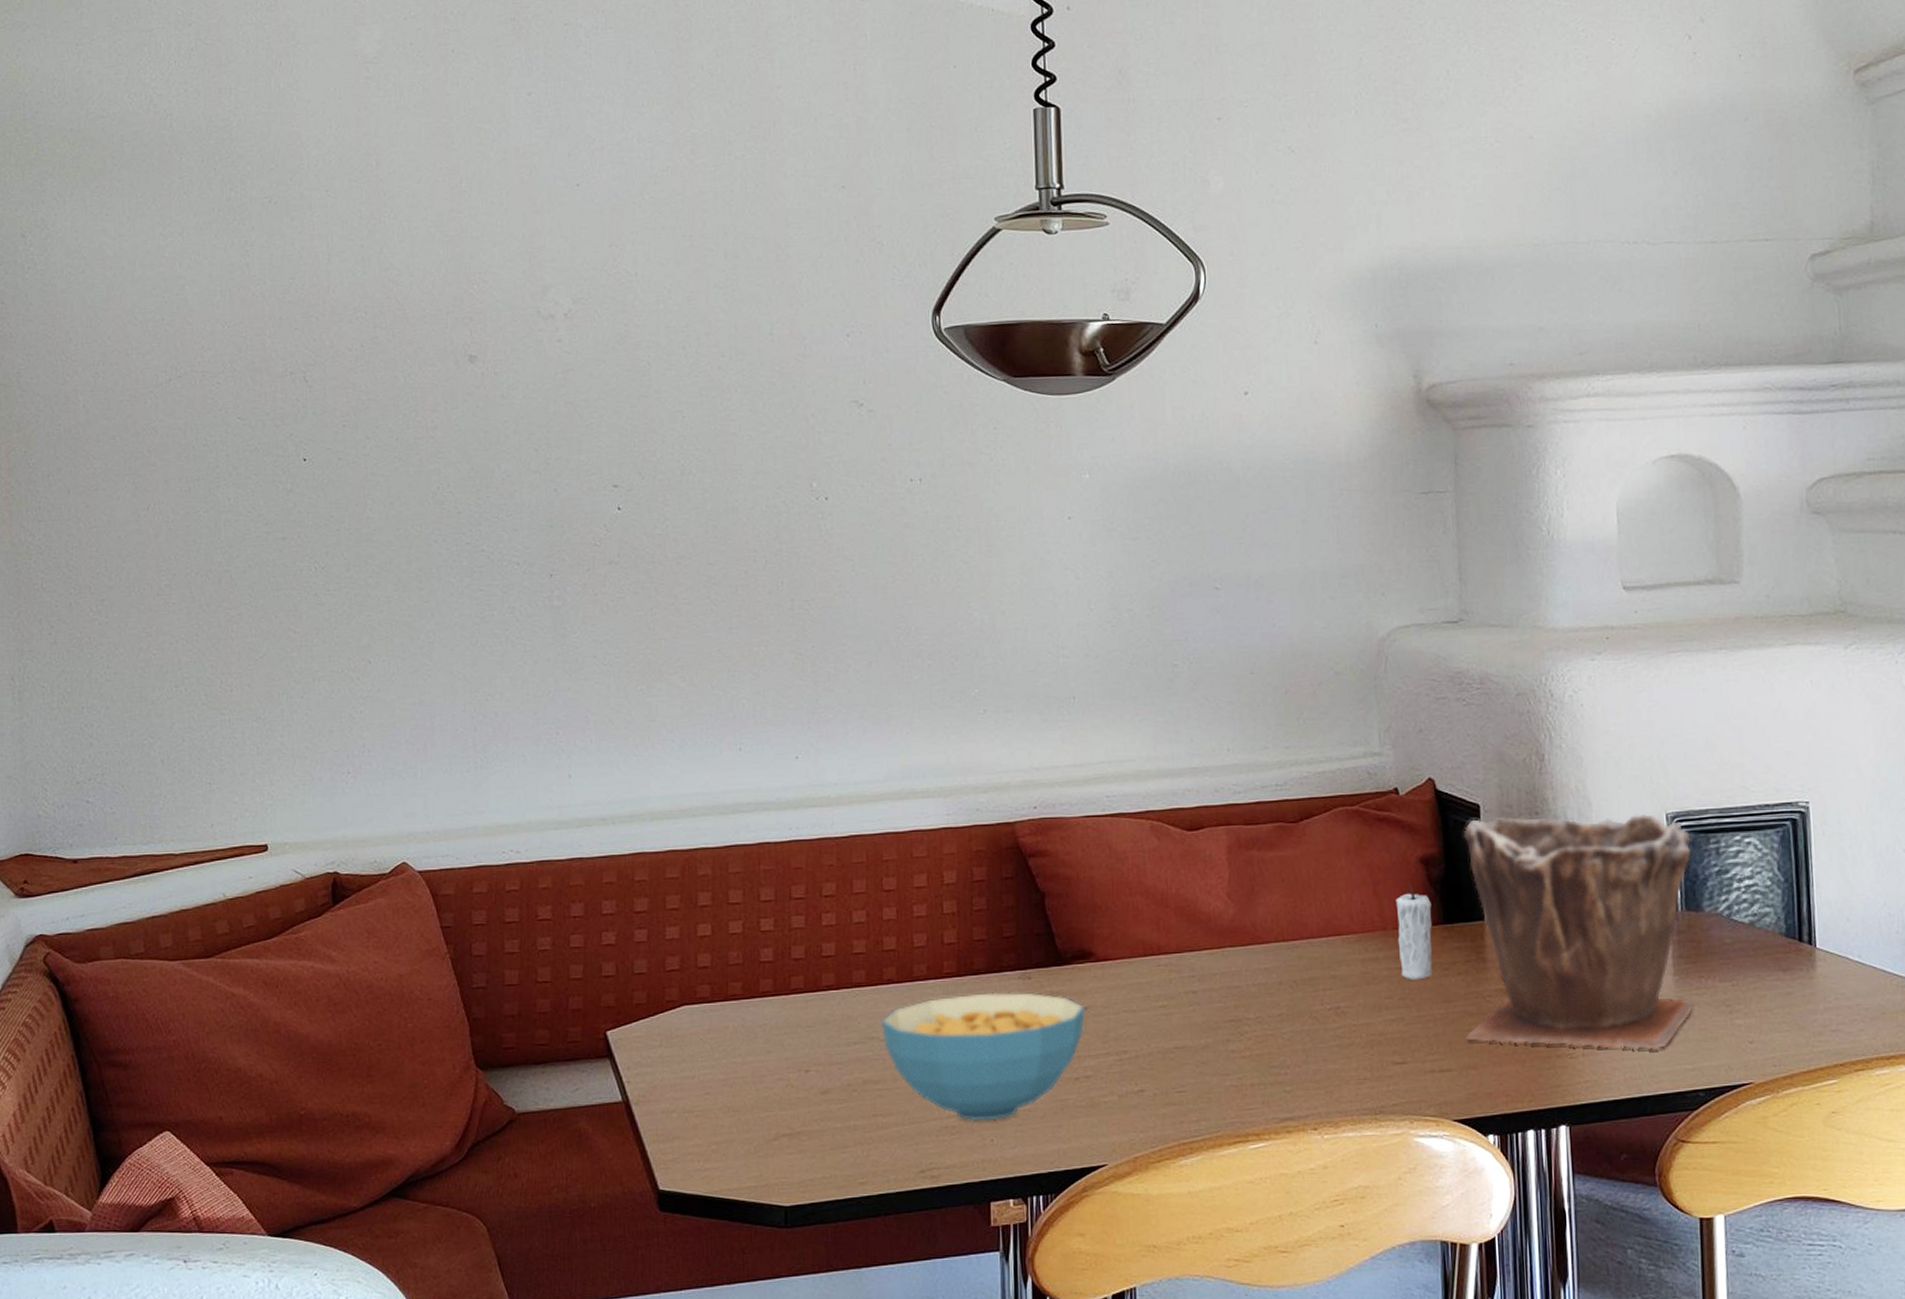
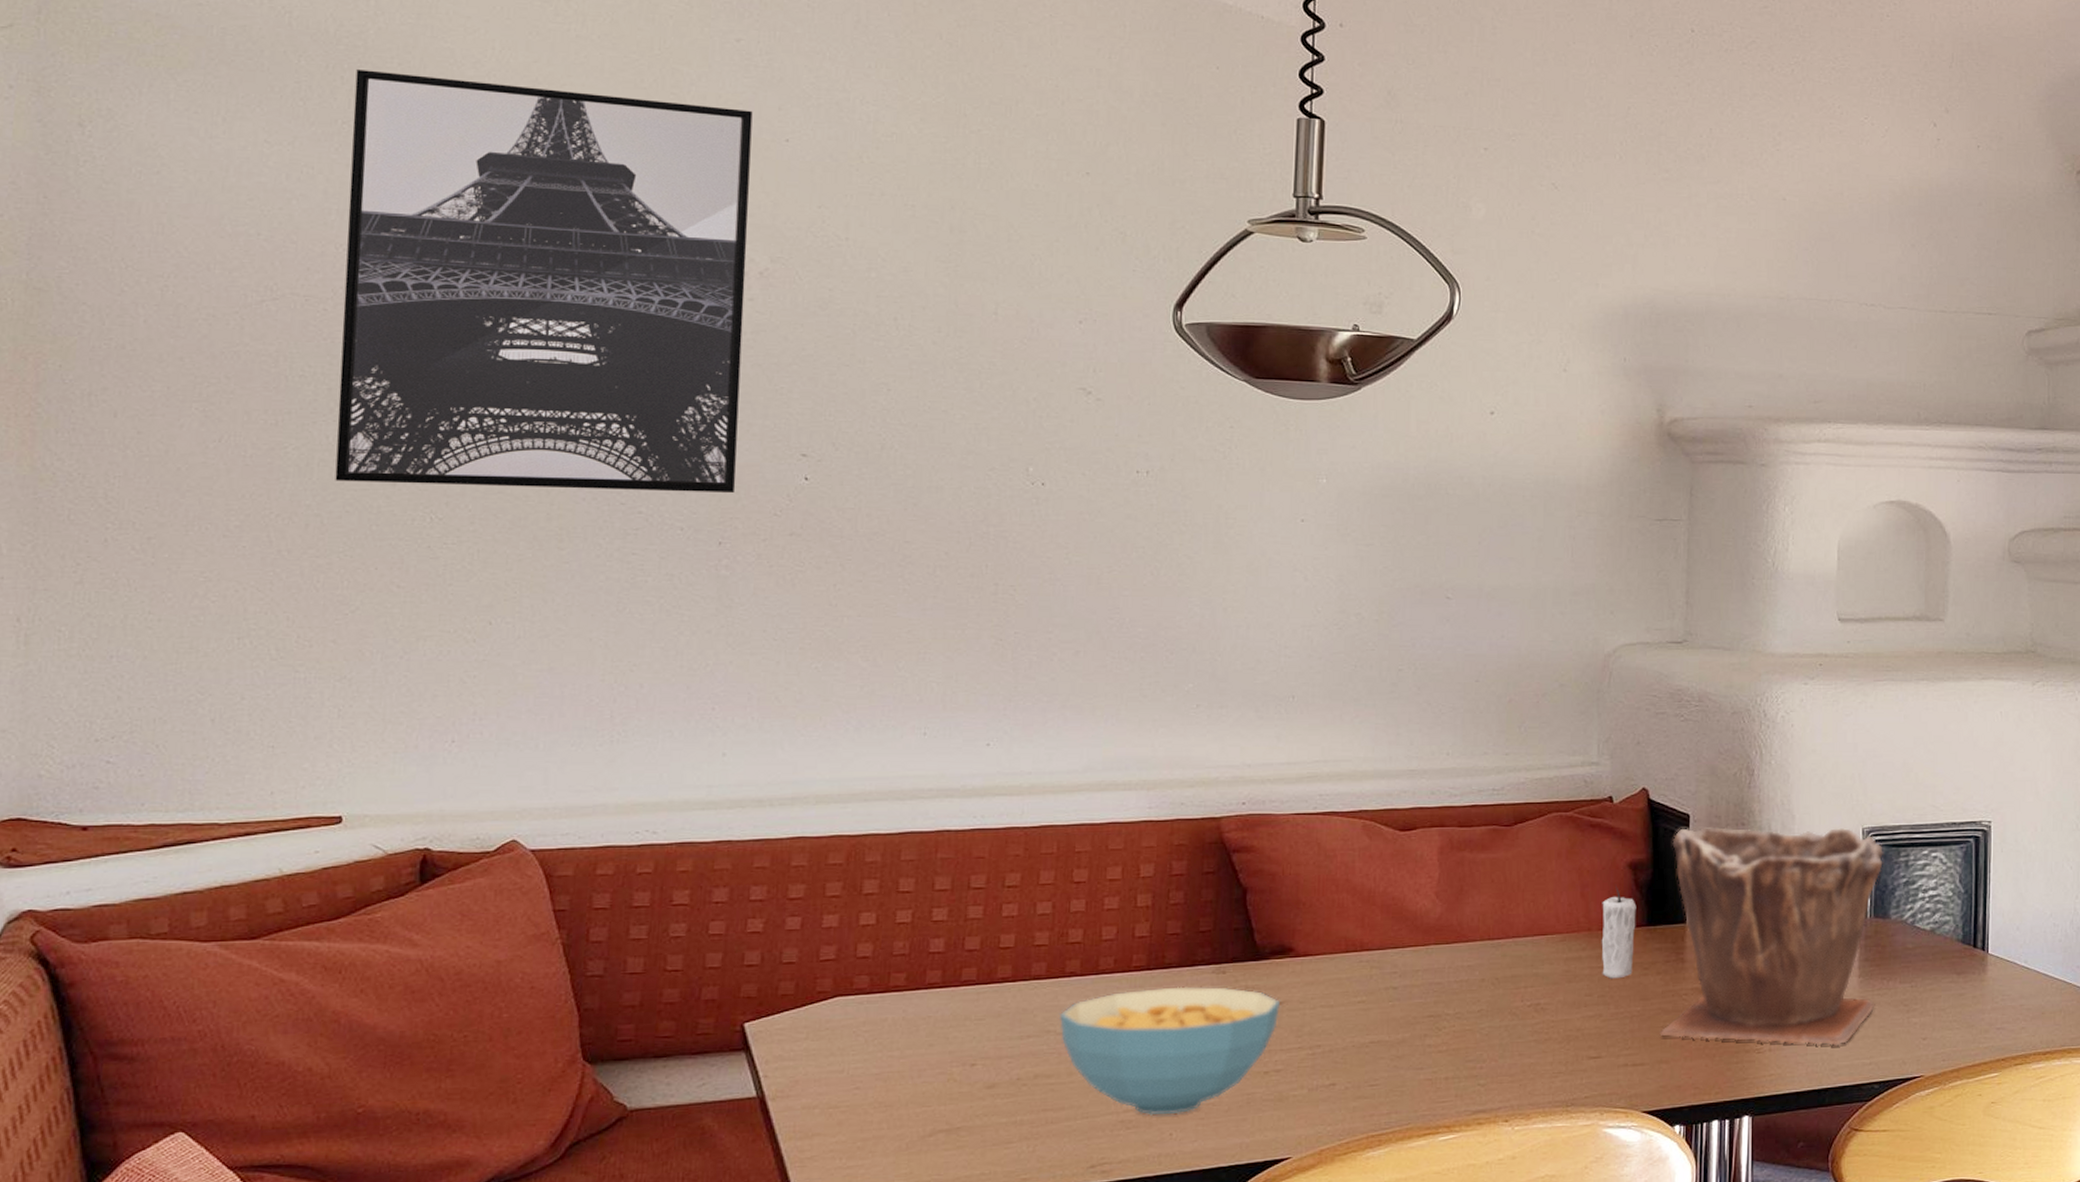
wall art: none [225,159,560,539] -> present [335,69,753,492]

